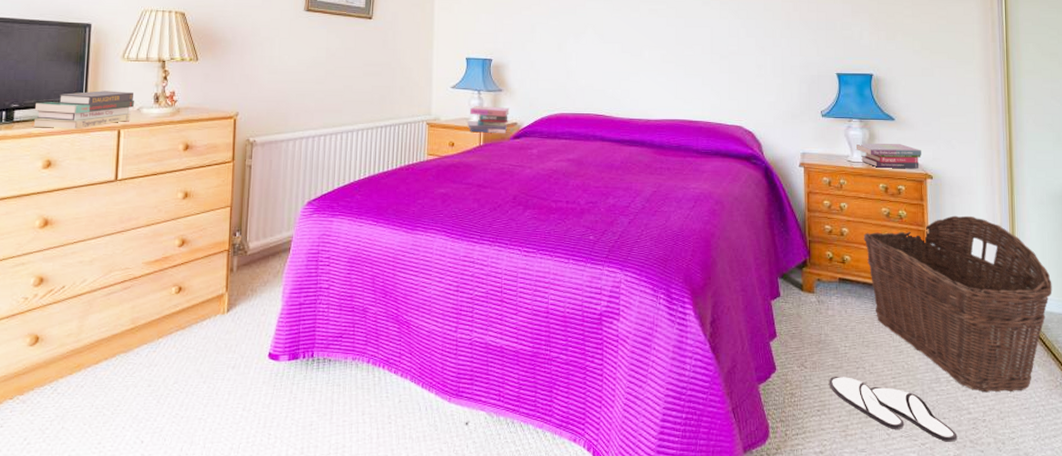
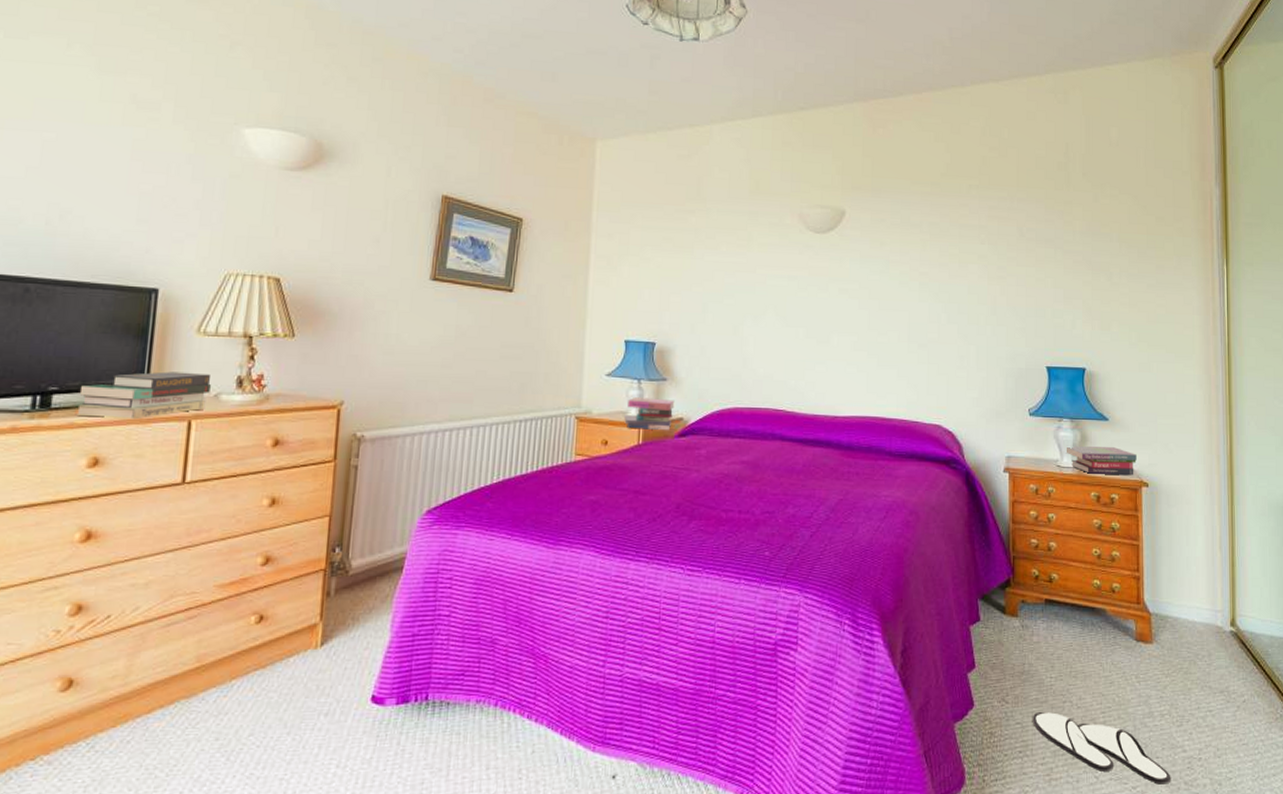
wicker basket: present [863,215,1052,393] -> none [1073,528,1273,728]

